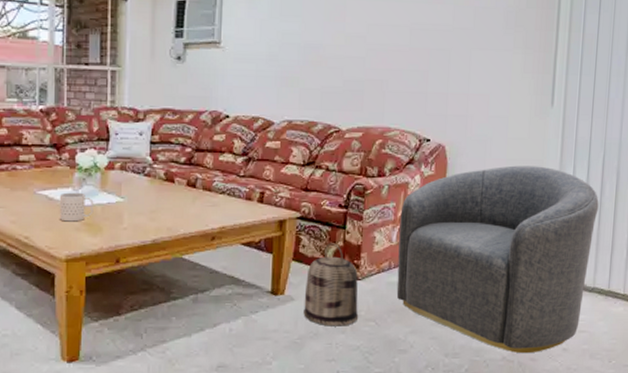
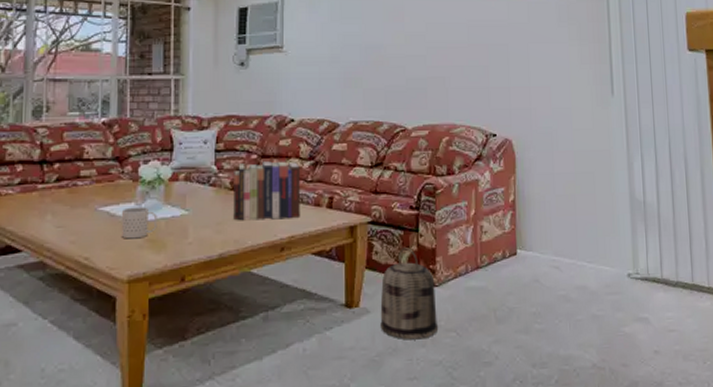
books: none [167,155,233,211] -> present [233,161,300,221]
armchair: present [396,165,599,353] -> none [473,156,671,359]

